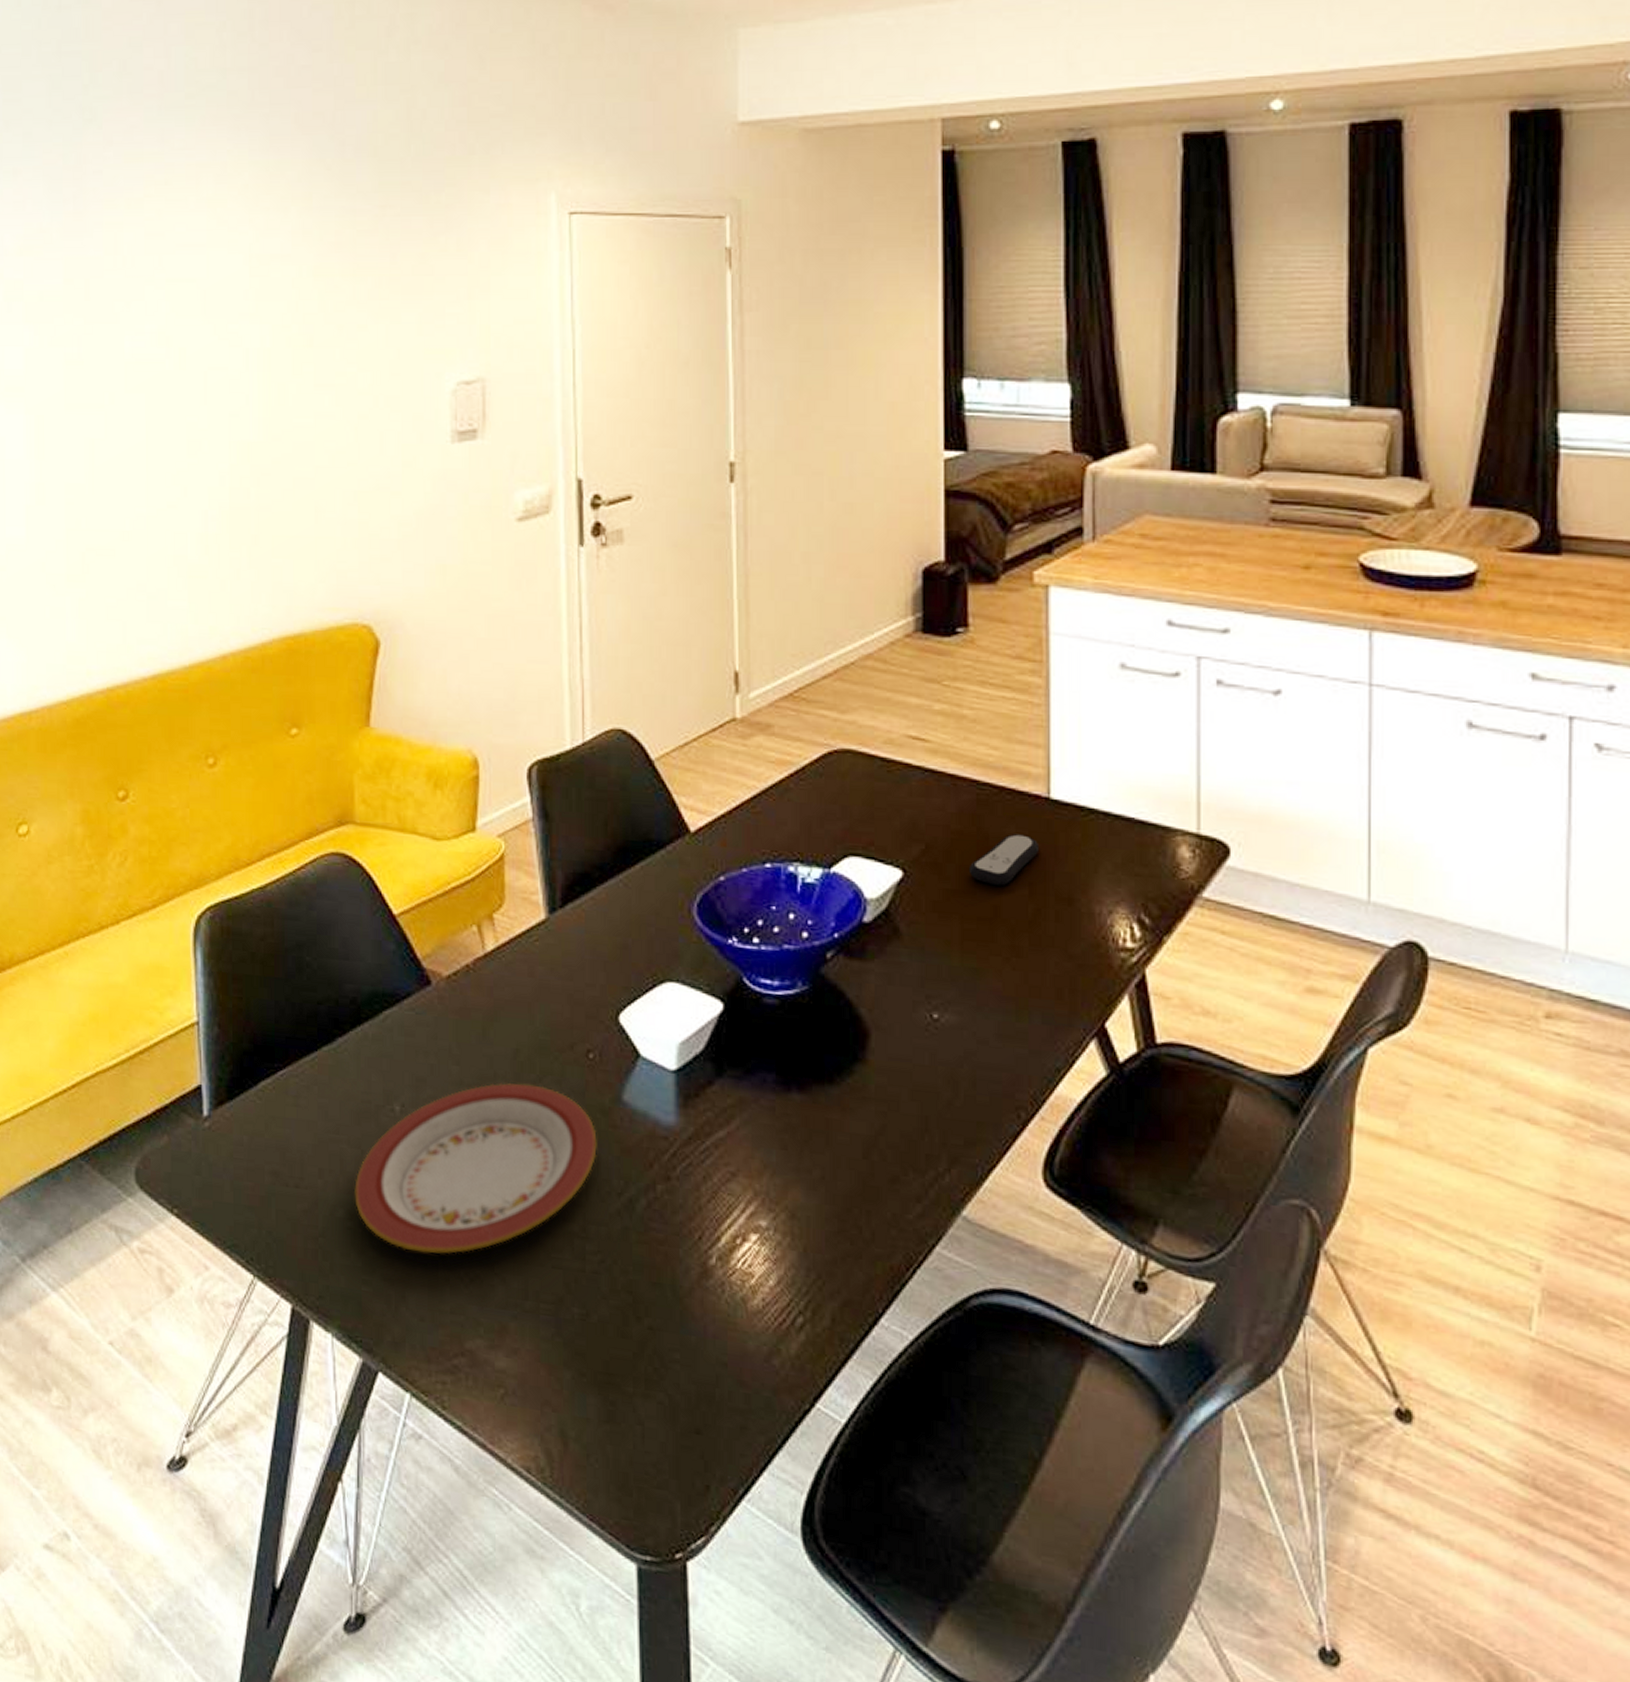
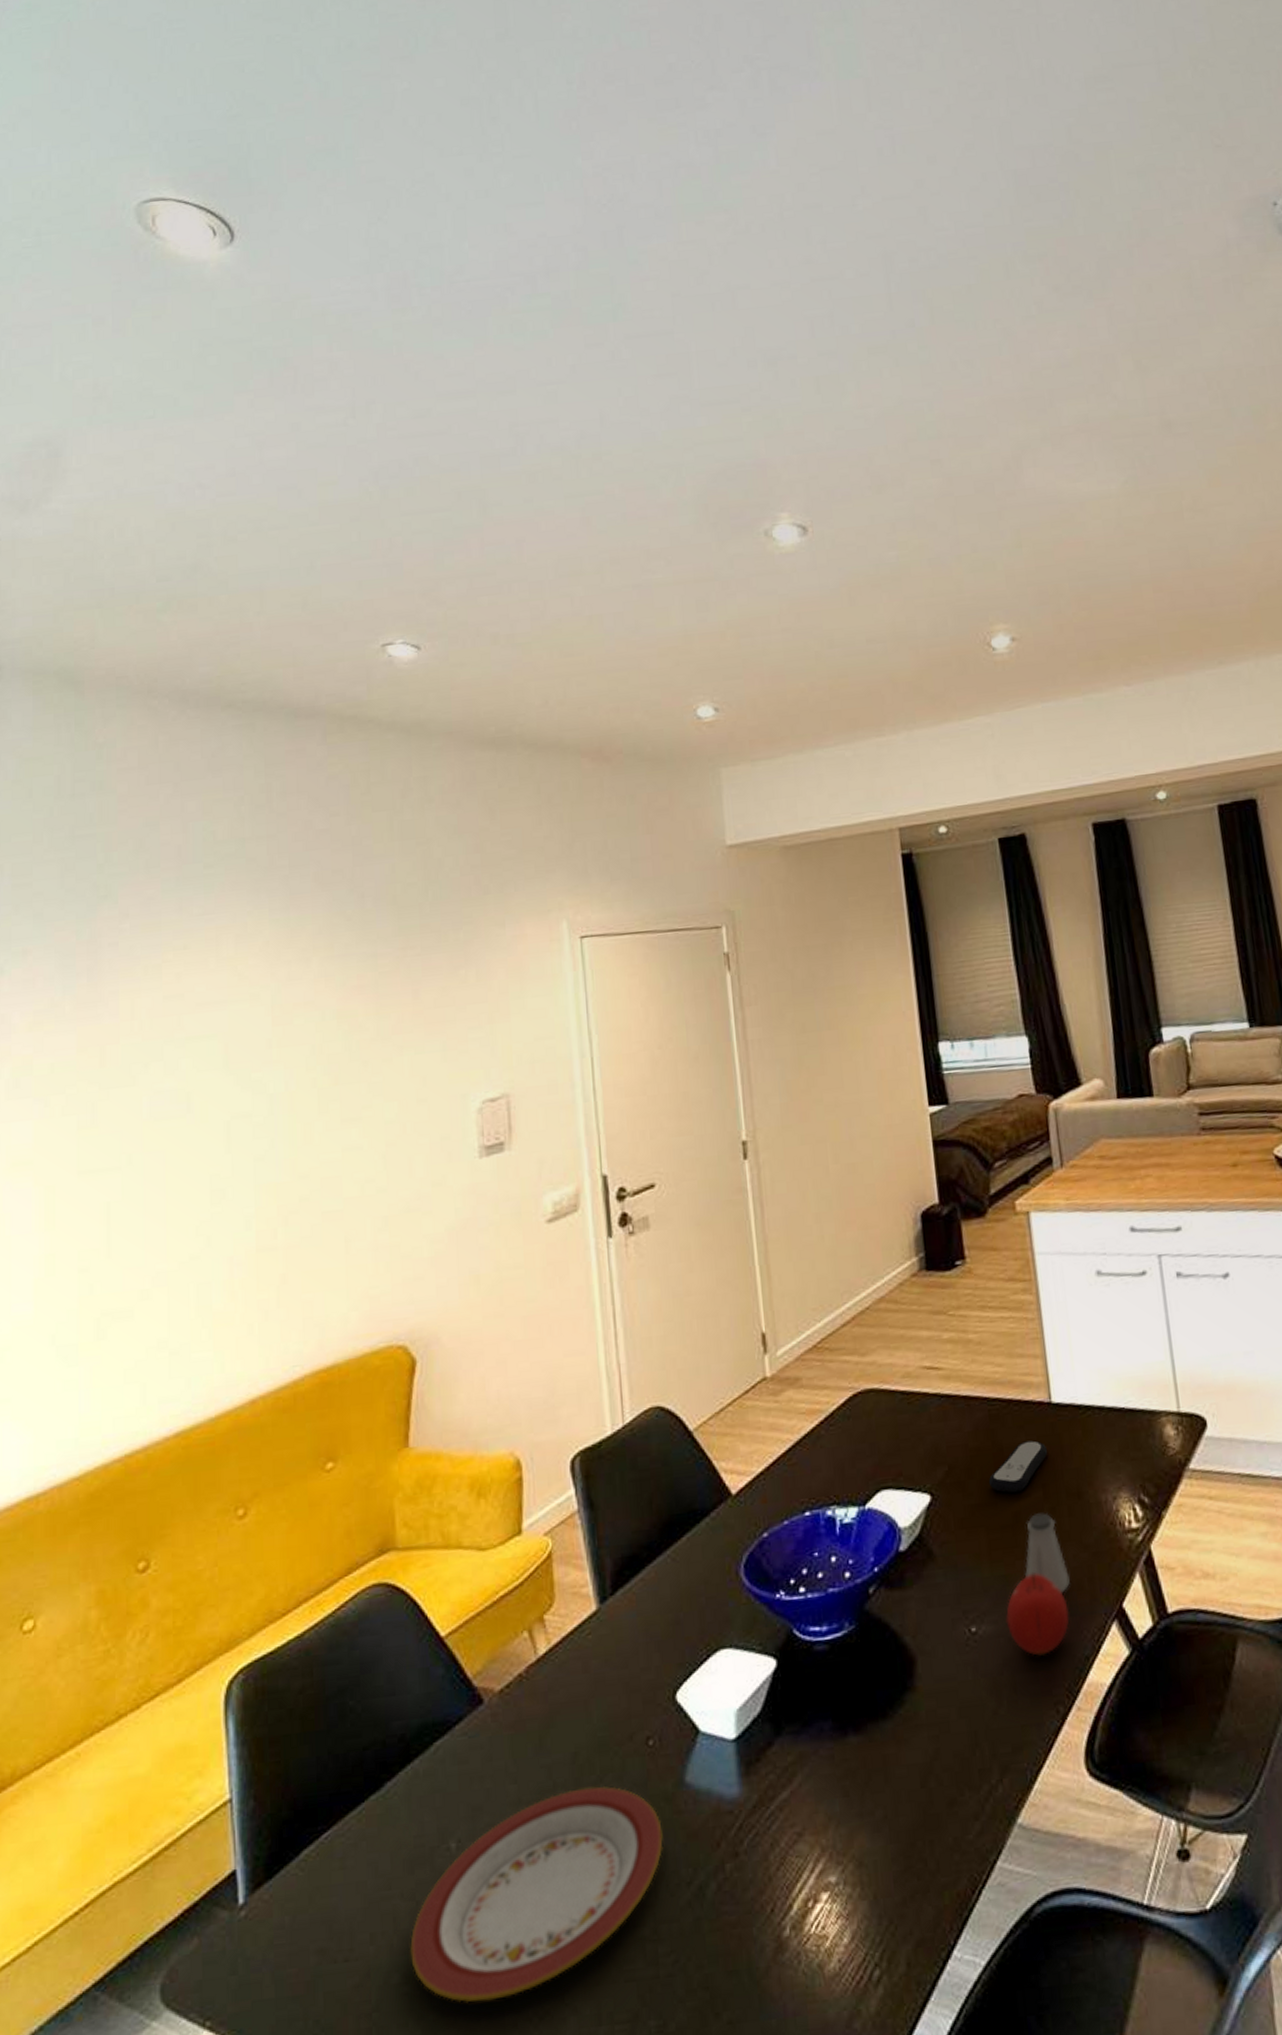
fruit: none [972,970,1043,1057] -> present [1005,1571,1070,1656]
saltshaker: none [999,911,1048,999] -> present [1025,1512,1070,1593]

